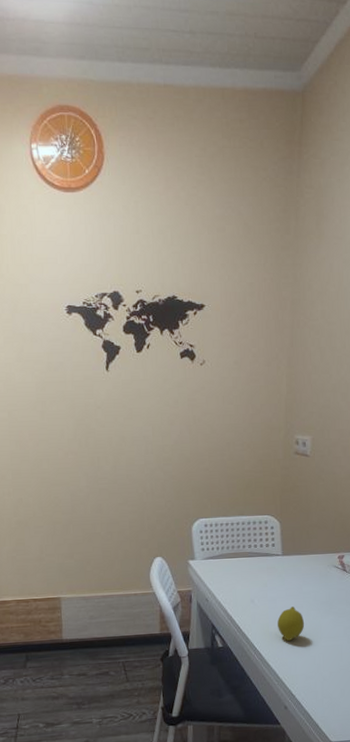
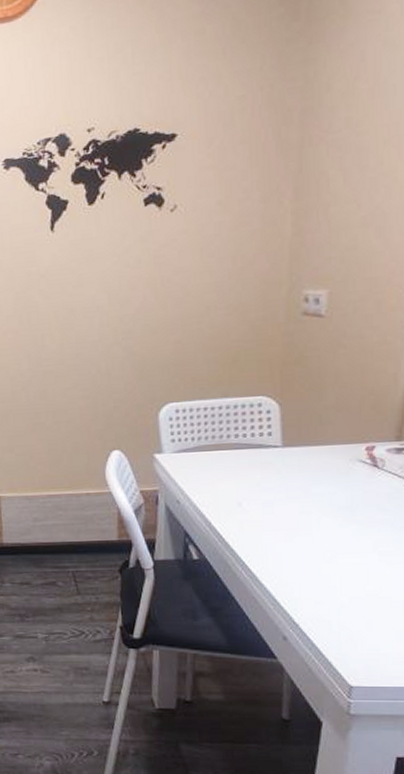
fruit: present [277,606,305,641] -> none [275,512,314,555]

